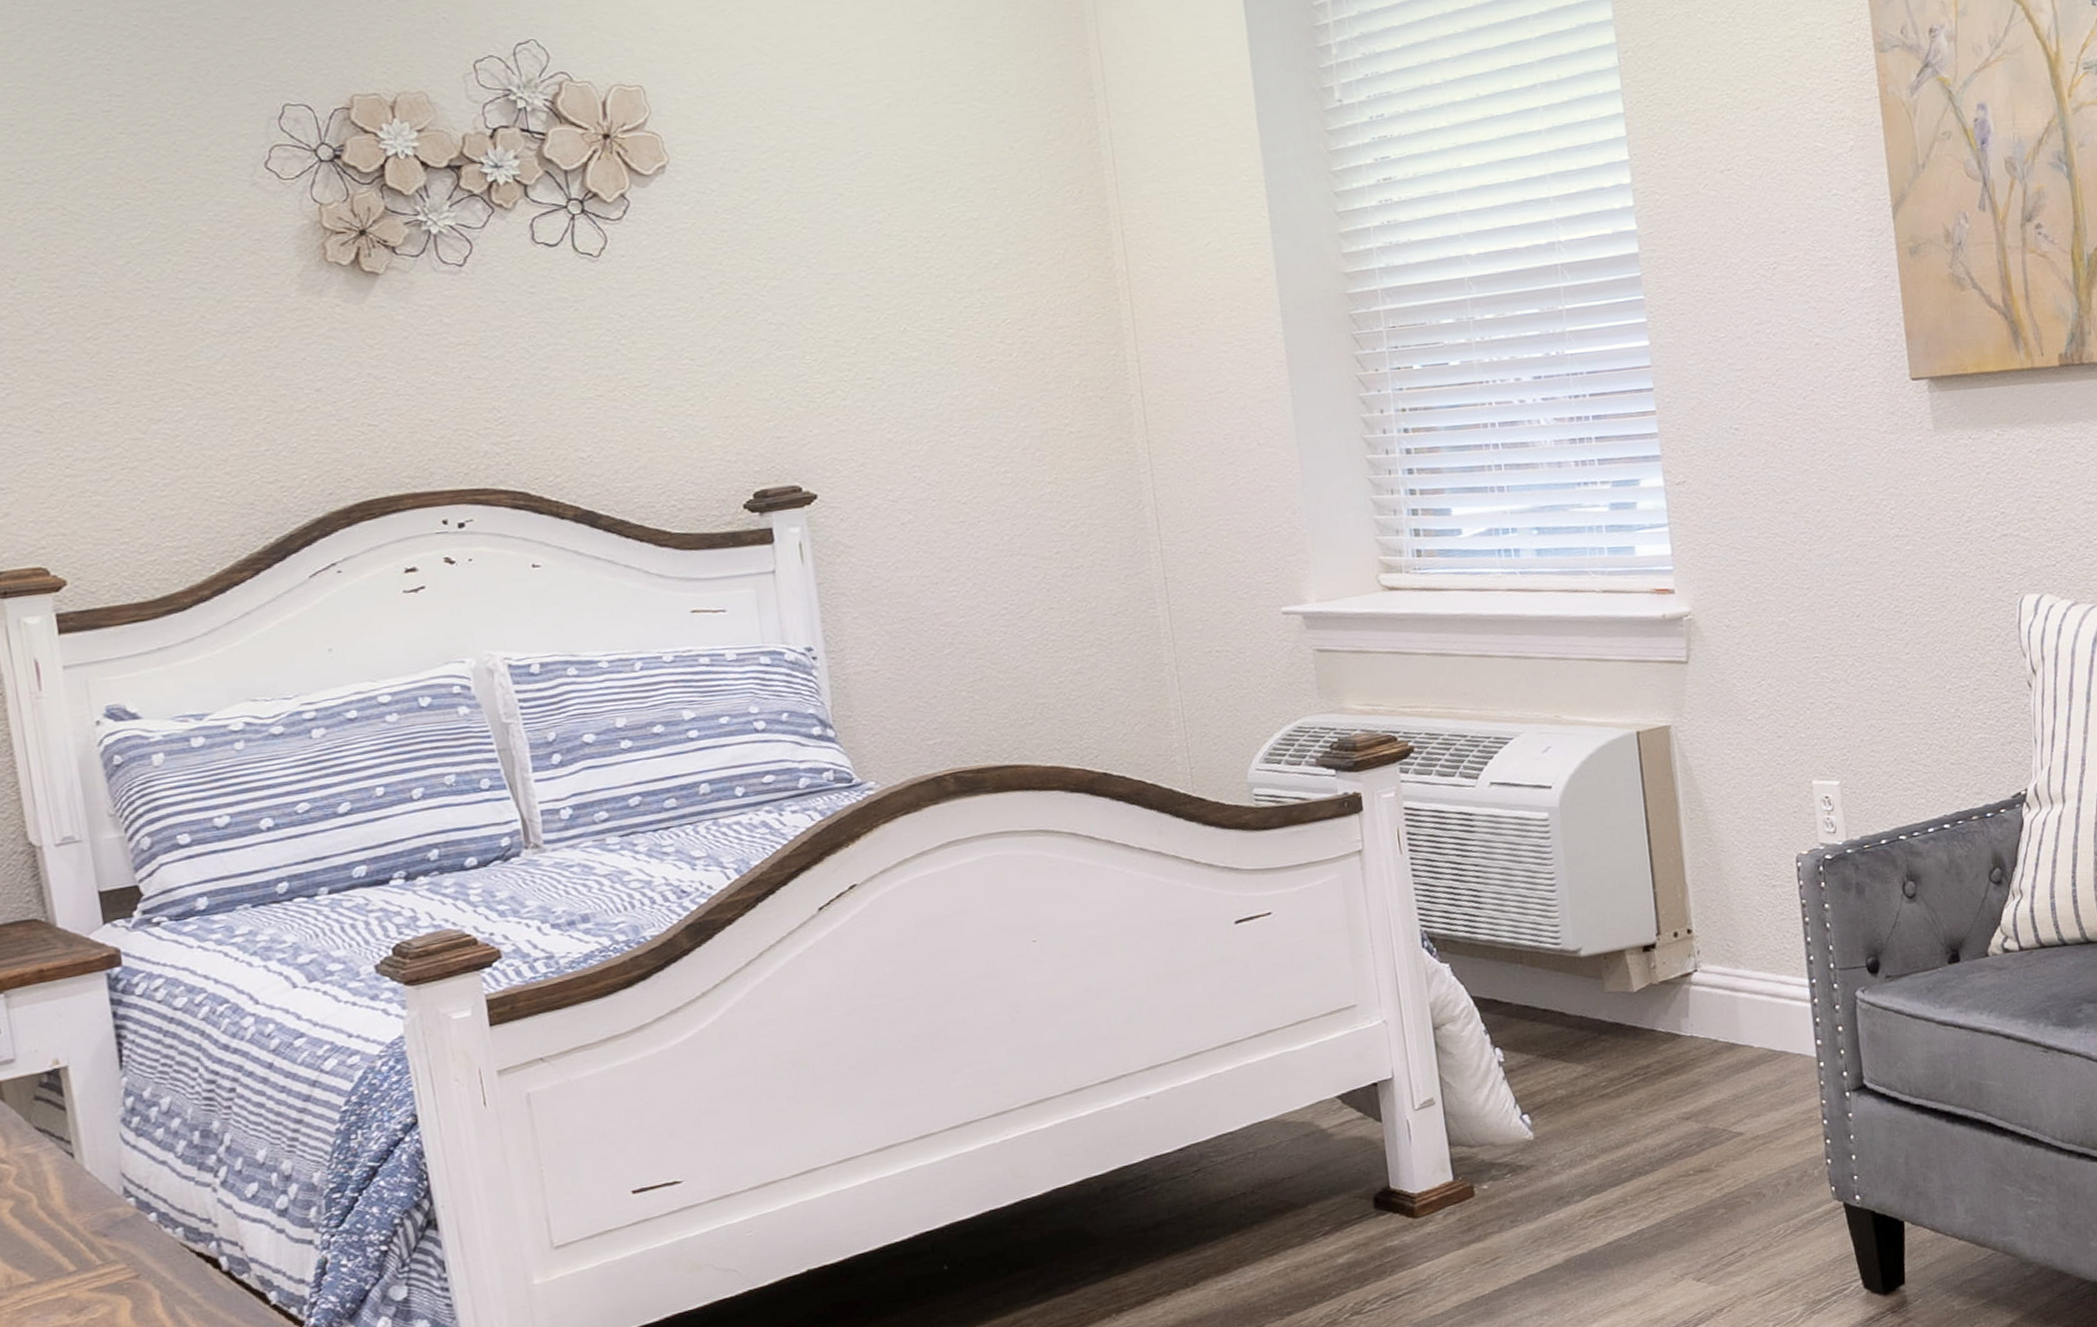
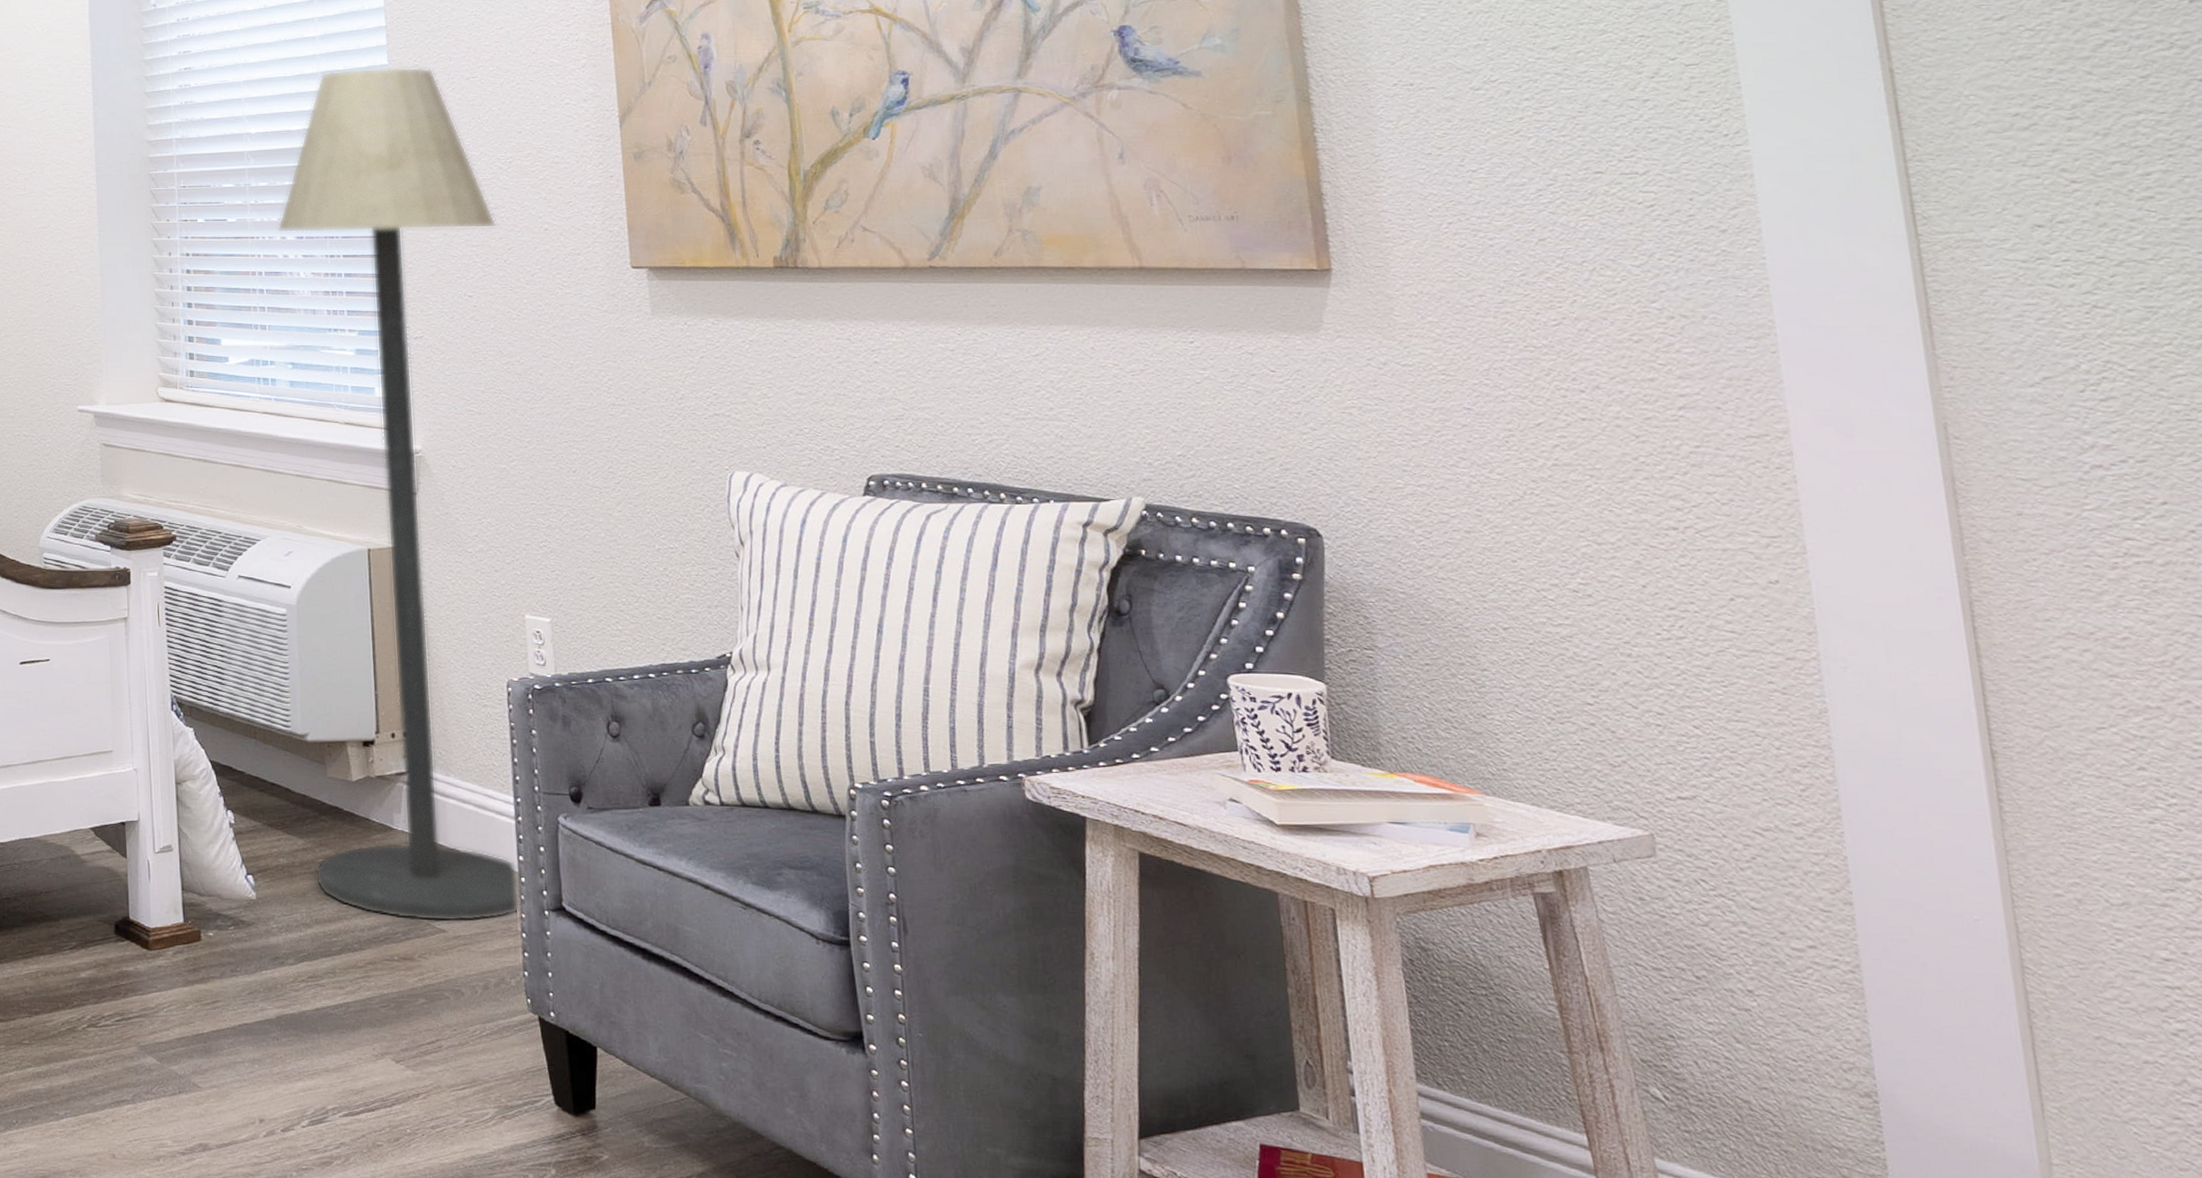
floor lamp: none [1509,161,1819,1131] -> present [277,67,519,922]

